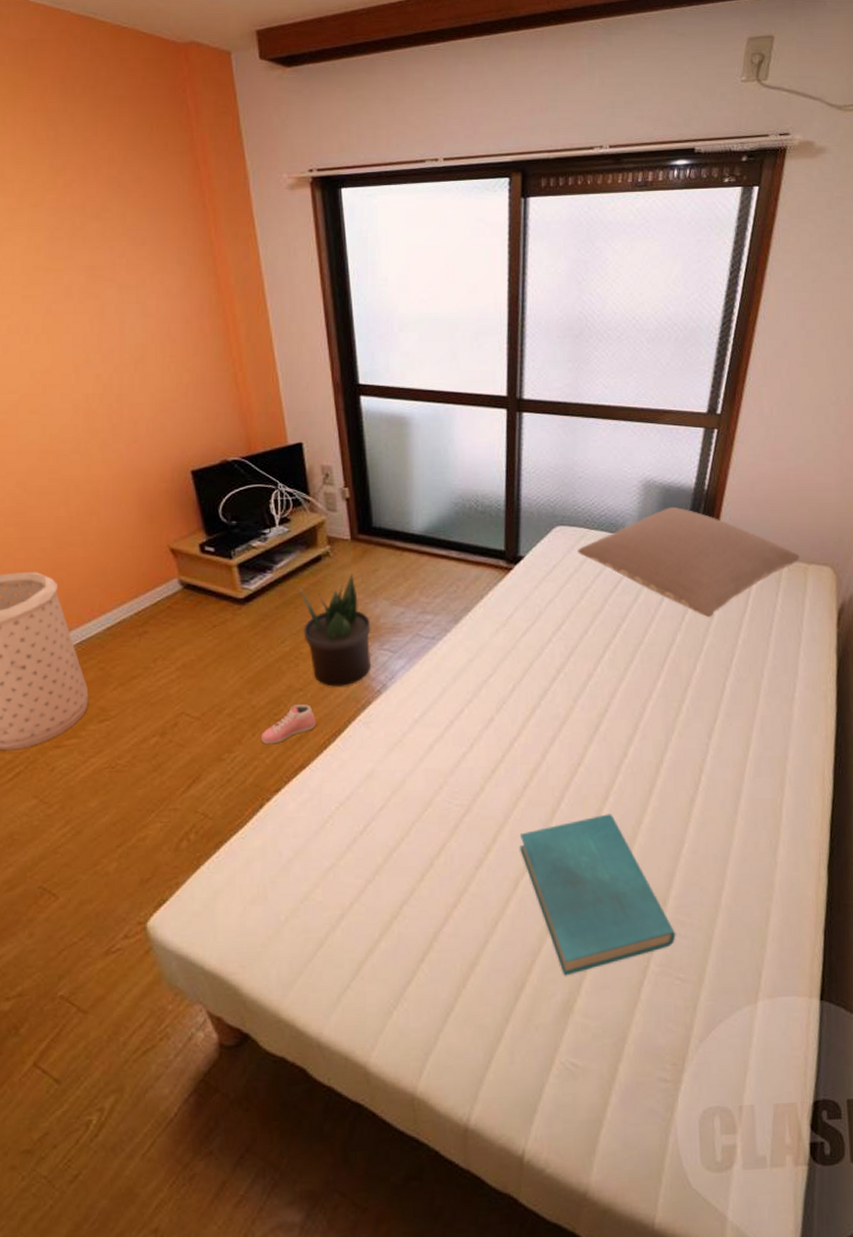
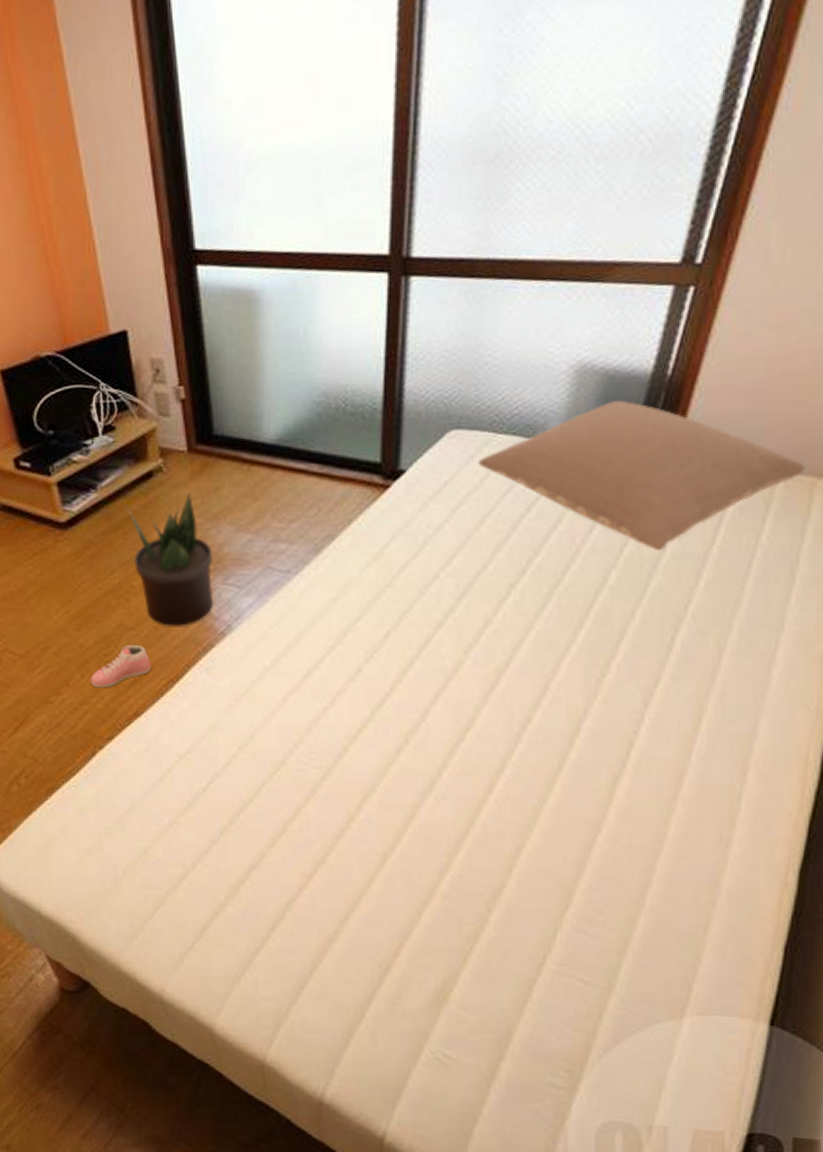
book: present [519,814,676,975] -> none [390,788,582,963]

